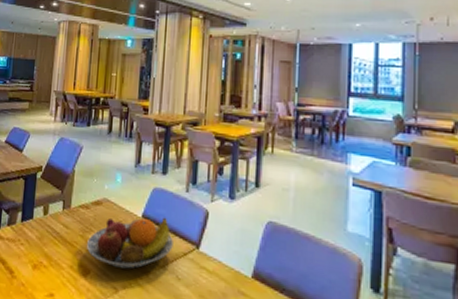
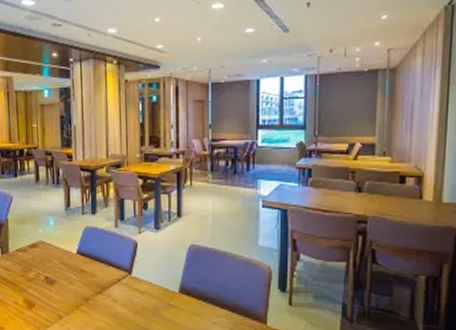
fruit bowl: present [86,217,173,269] -> none [28,251,108,298]

